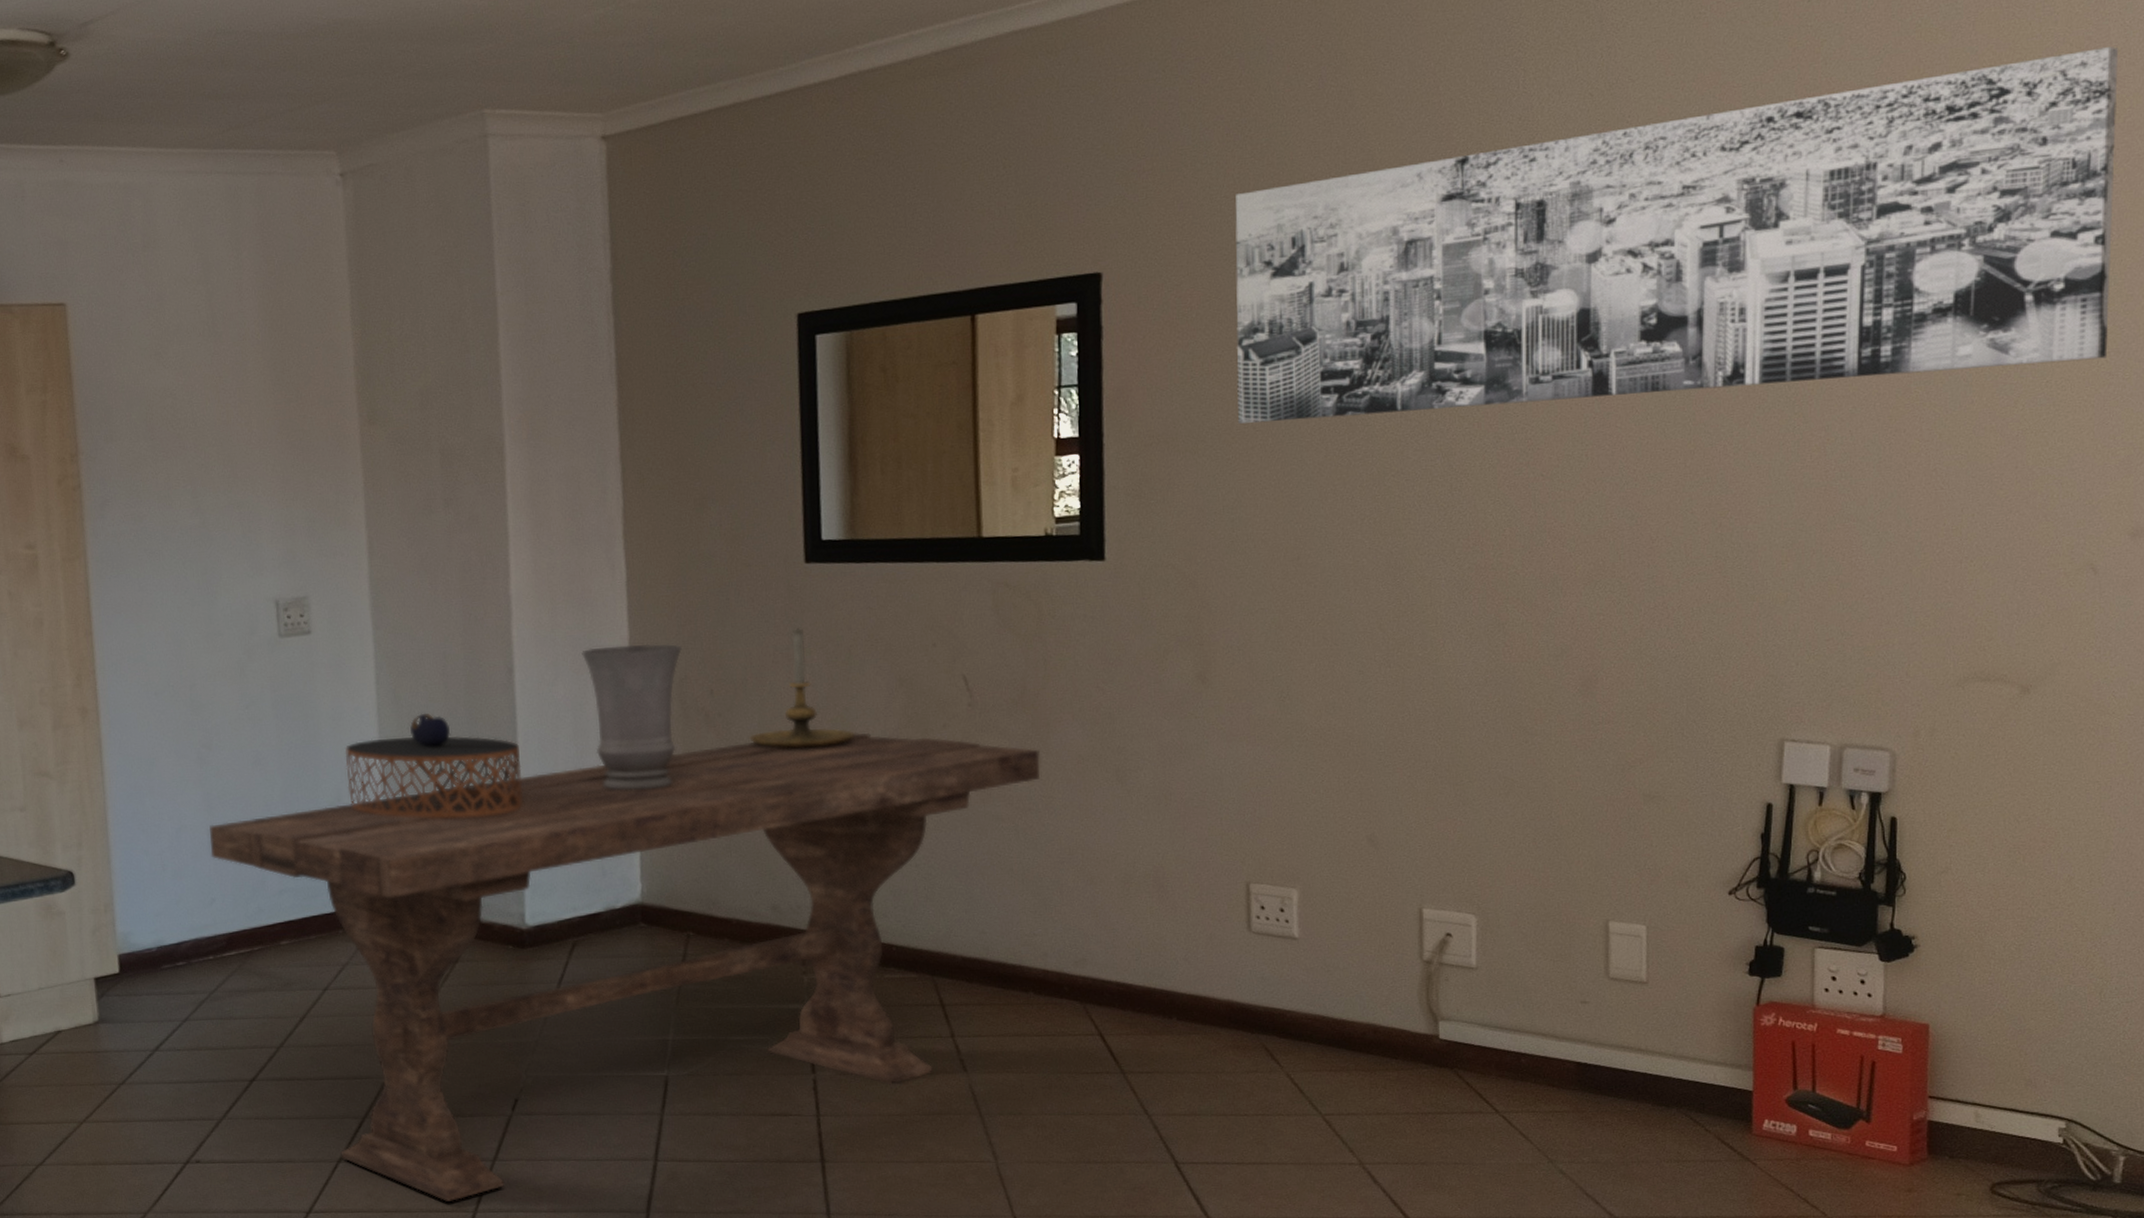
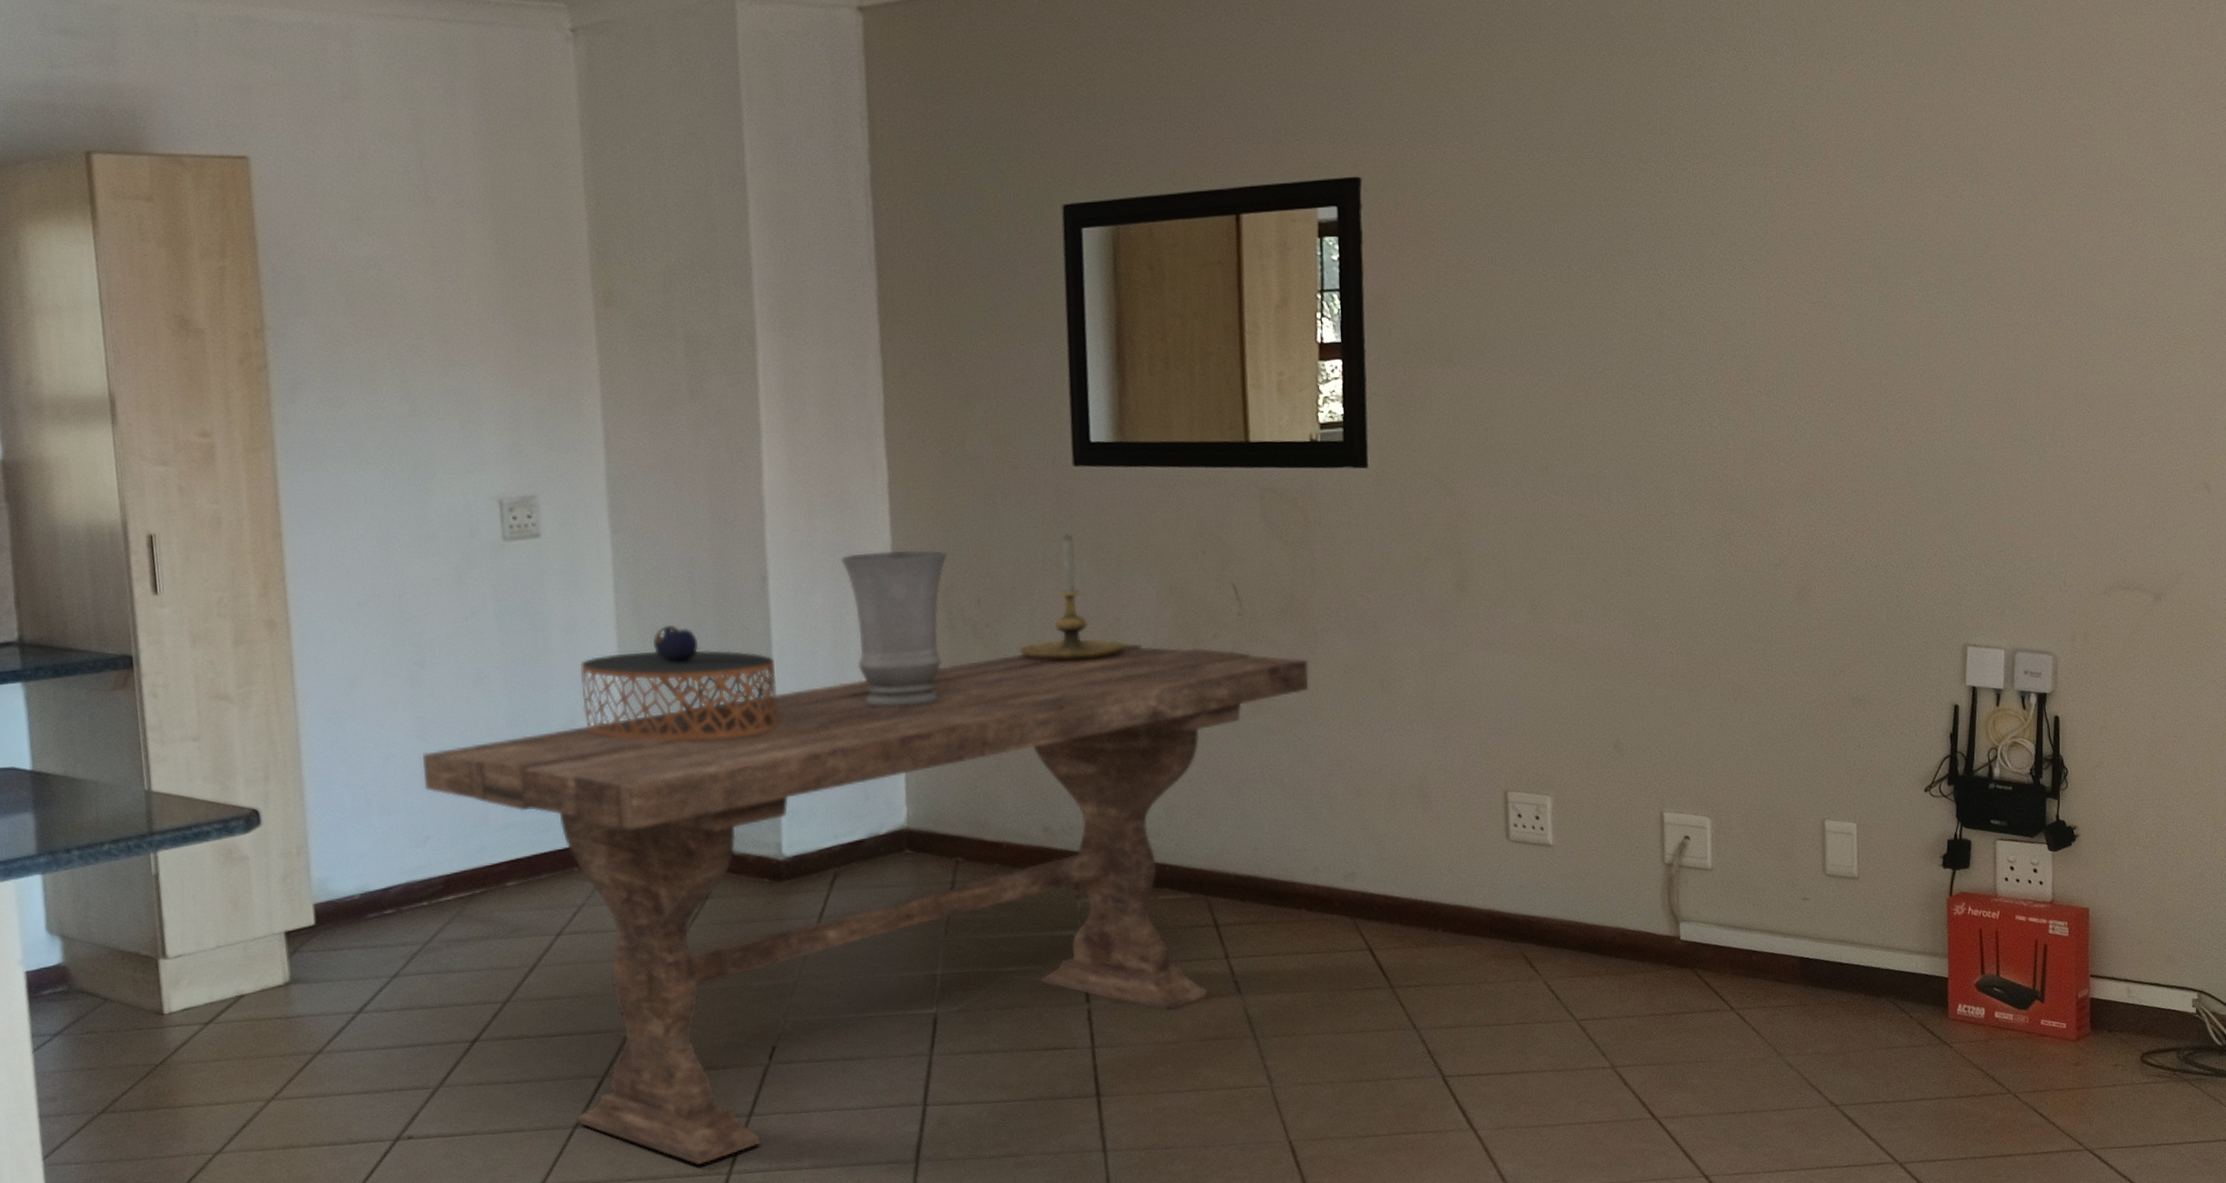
wall art: present [1235,46,2118,424] -> none [1484,18,2216,334]

